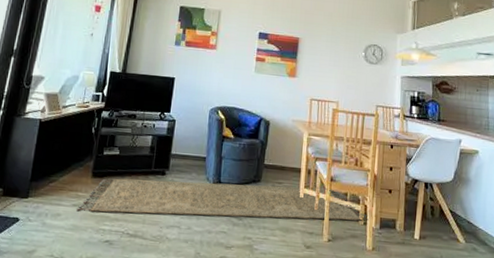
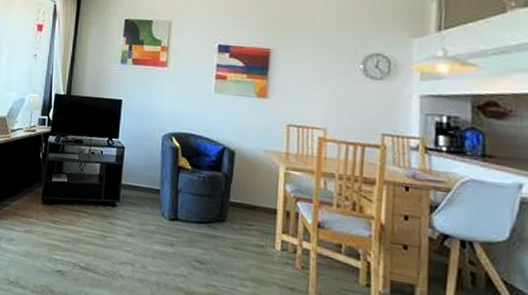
rug: present [77,178,368,221] -> none [29,206,373,281]

